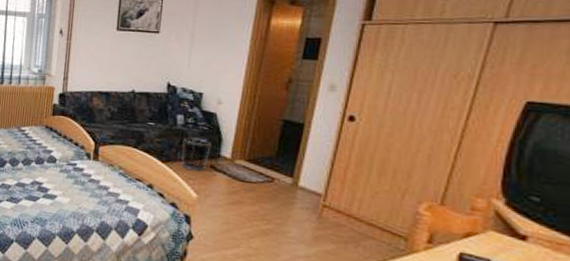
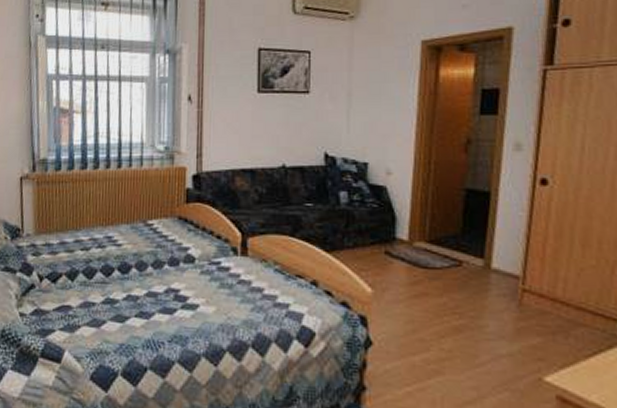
waste bin: present [181,137,212,172] -> none [349,218,384,260]

